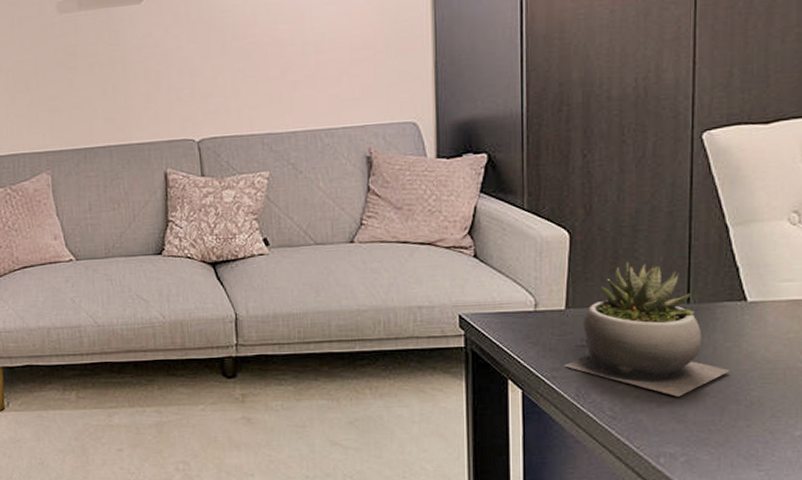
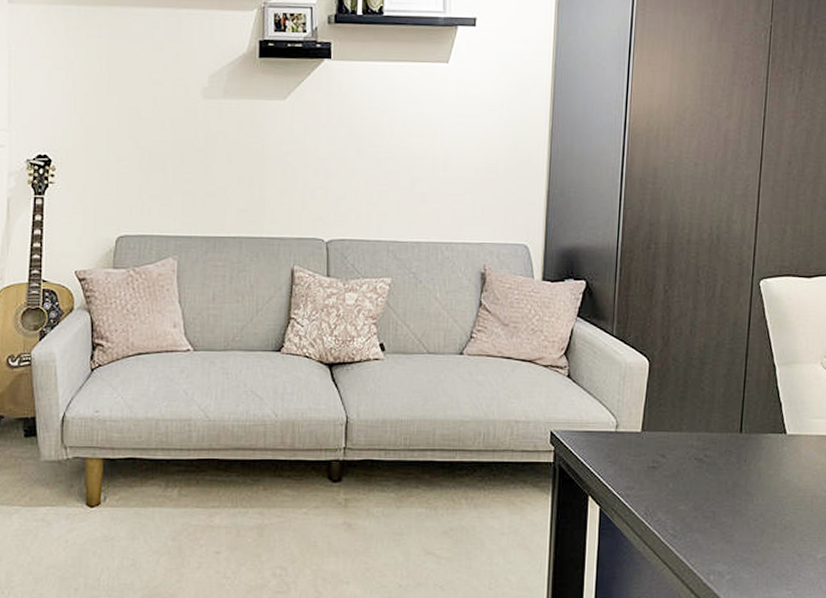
succulent plant: present [564,261,730,397] -> none [637,391,770,519]

